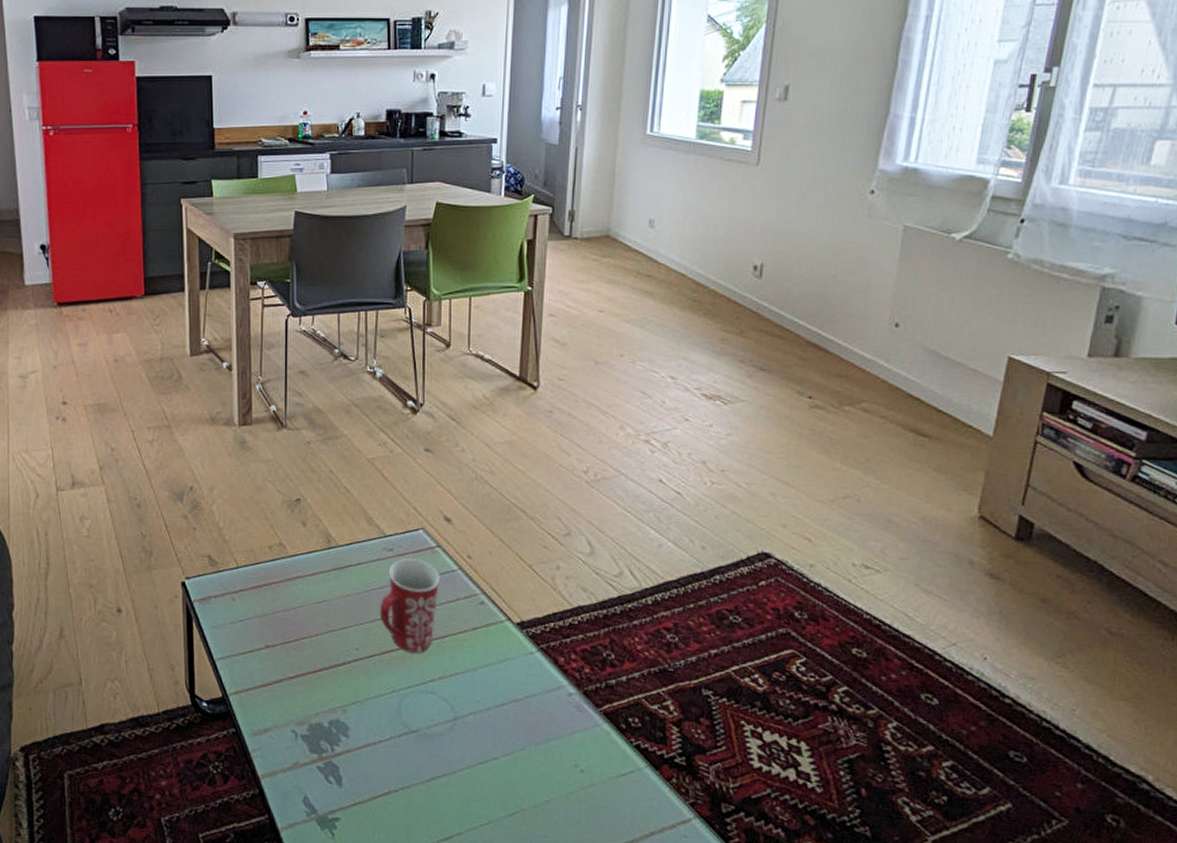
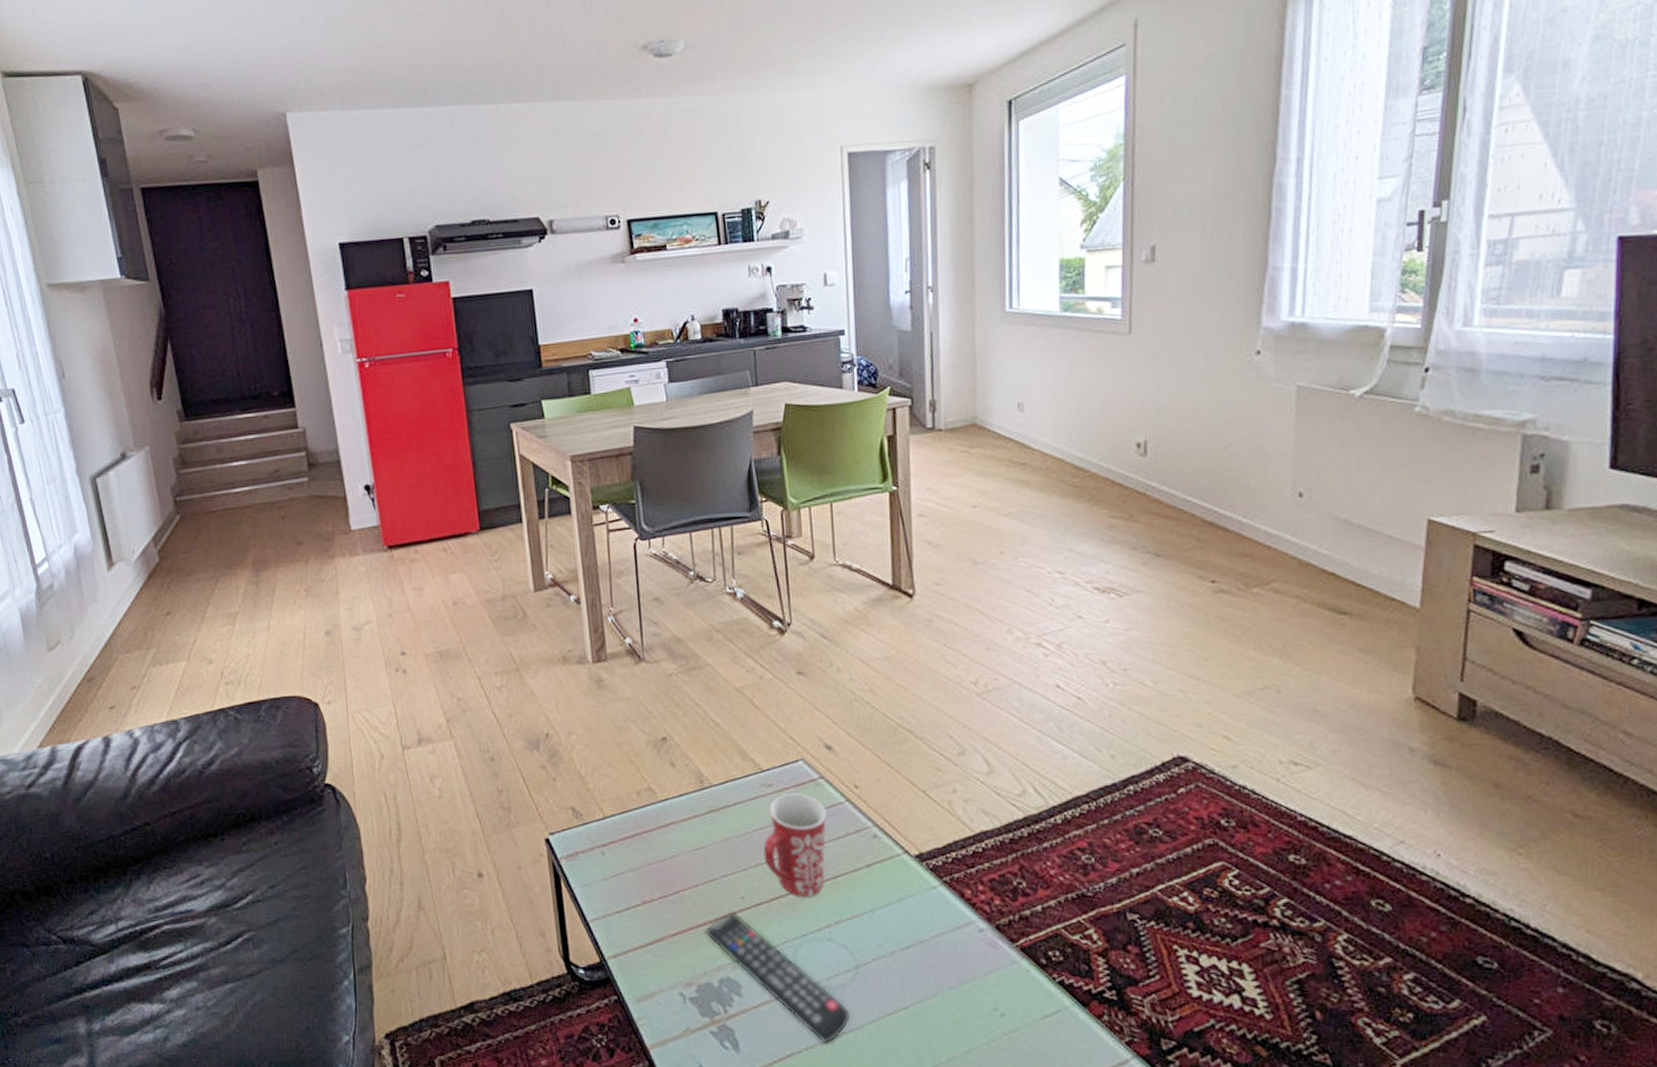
remote control: none [320,662,445,785] -> present [705,912,850,1043]

